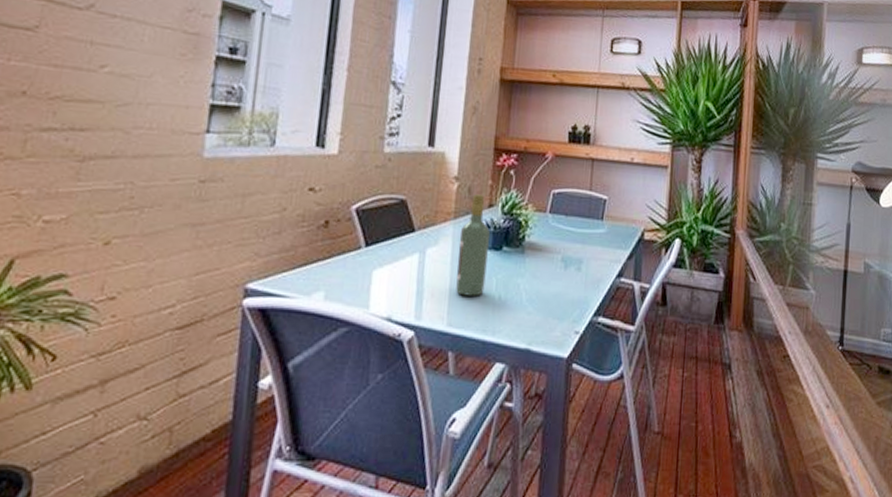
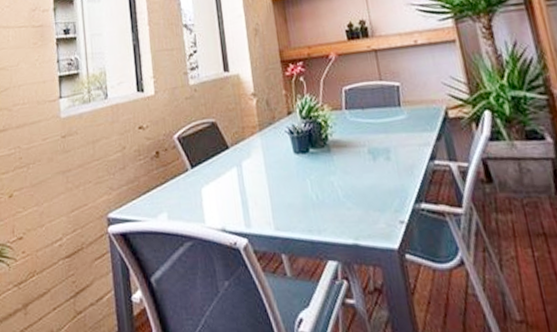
wine bottle: present [456,194,491,296] -> none [267,105,302,200]

